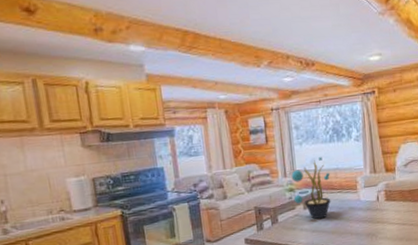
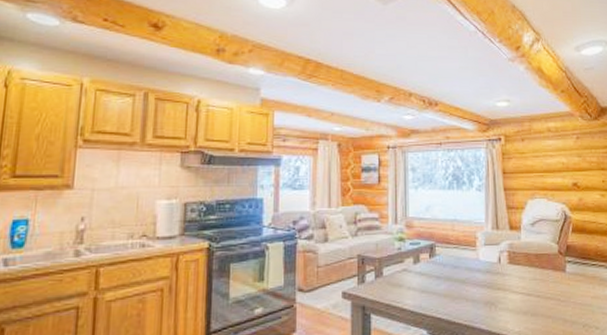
potted plant: present [291,157,331,220] -> none [402,205,446,278]

